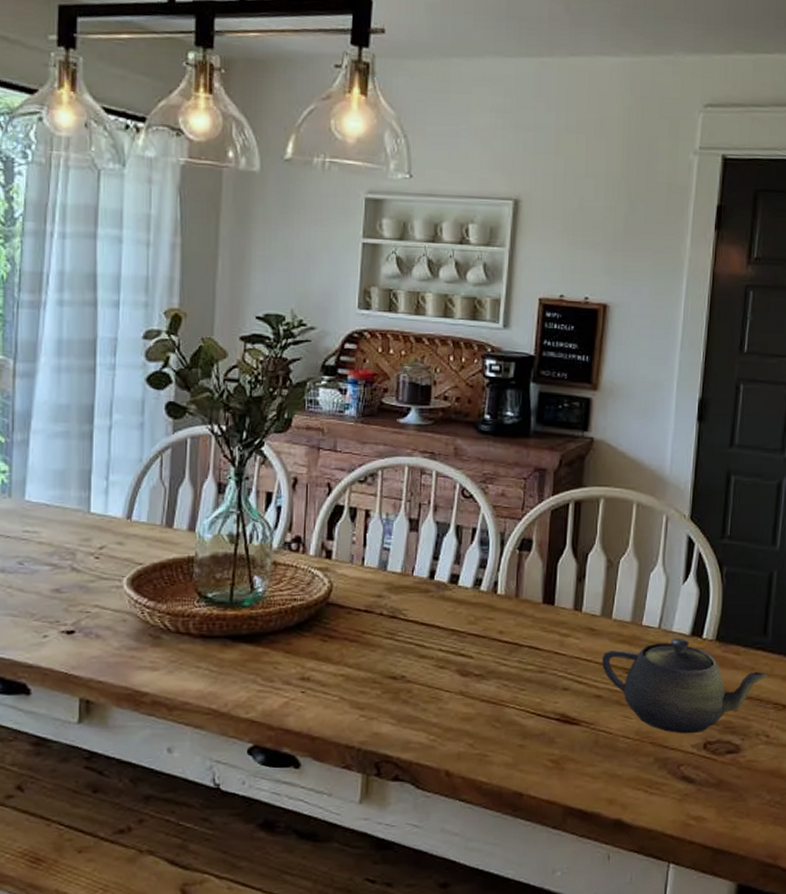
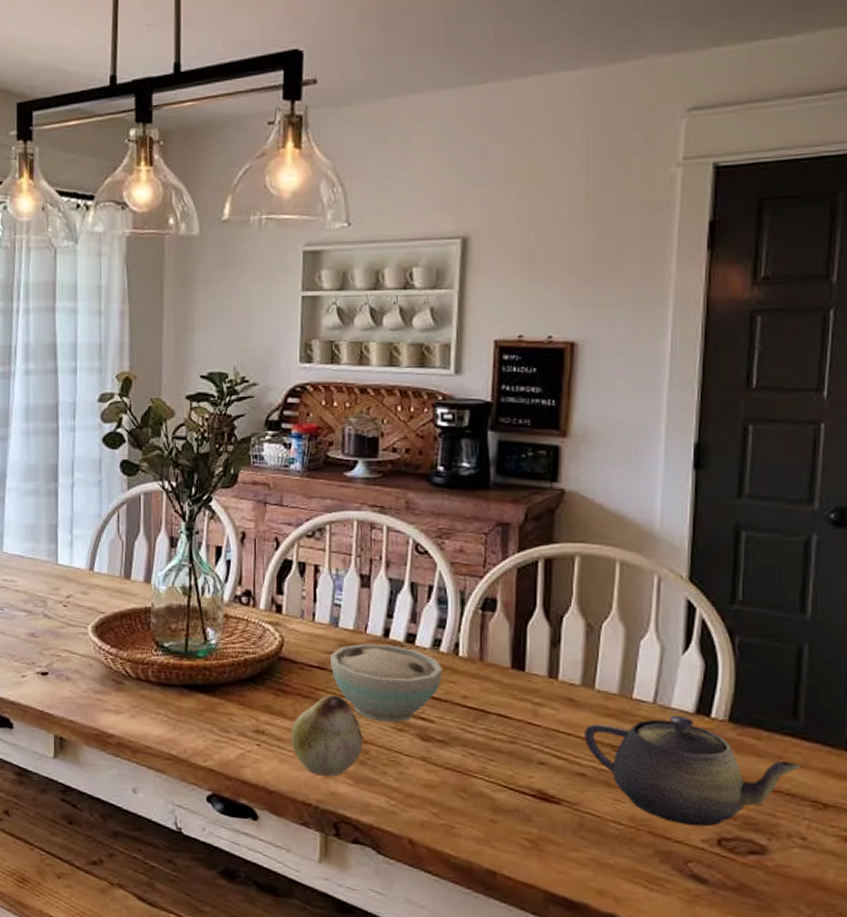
fruit: none [336,637,407,719] -> present [290,694,363,777]
bowl: none [378,586,482,661] -> present [331,644,442,723]

